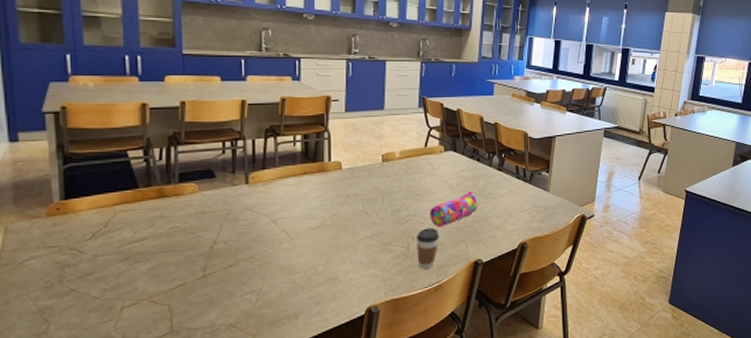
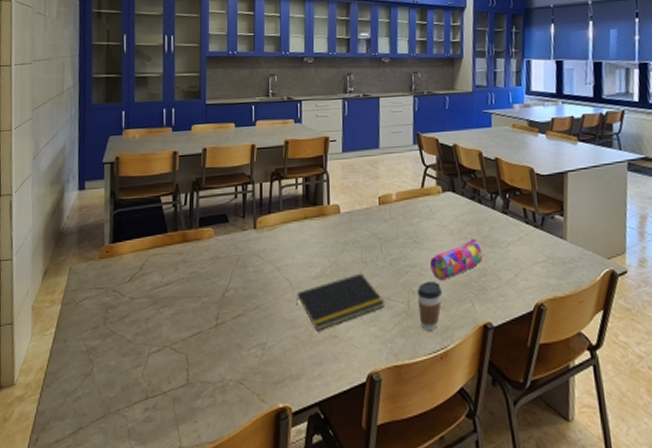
notepad: none [293,223,385,276] -> present [295,273,385,332]

